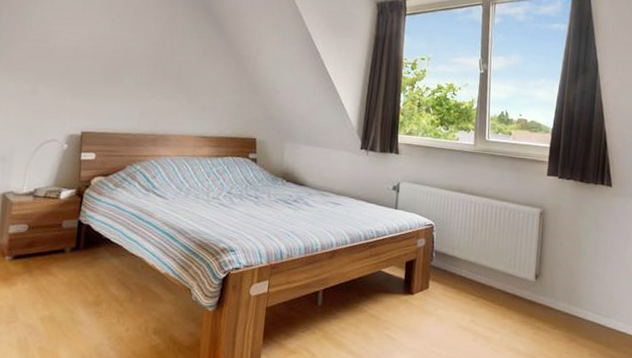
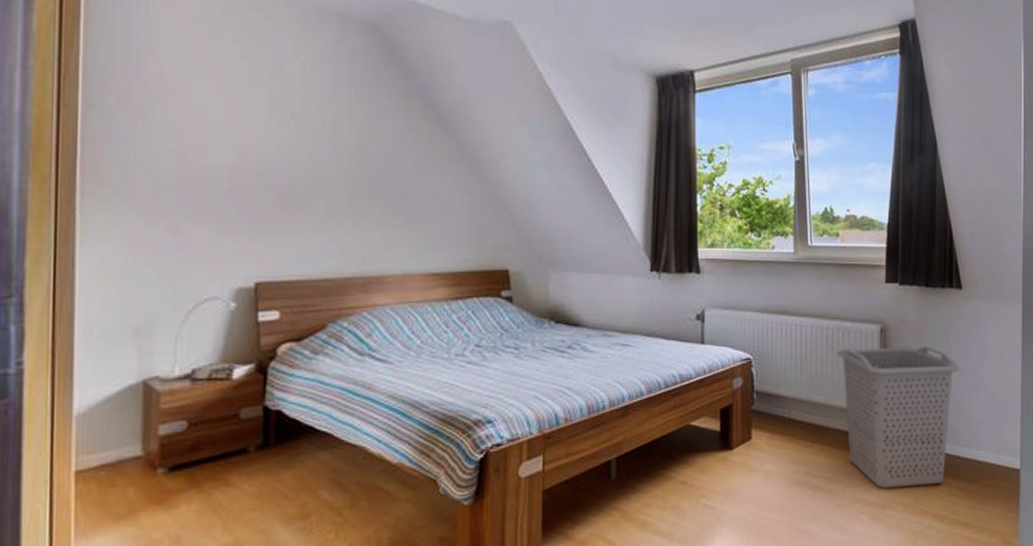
laundry basket: none [502,225,607,345] -> present [836,345,961,489]

